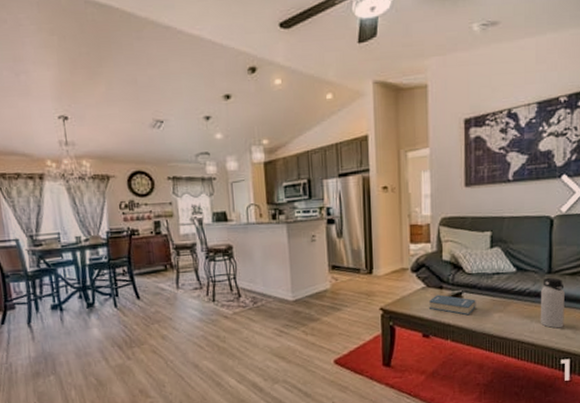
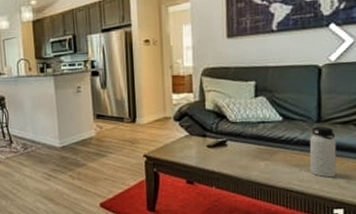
hardback book: present [429,294,476,316] -> none [193,142,241,163]

